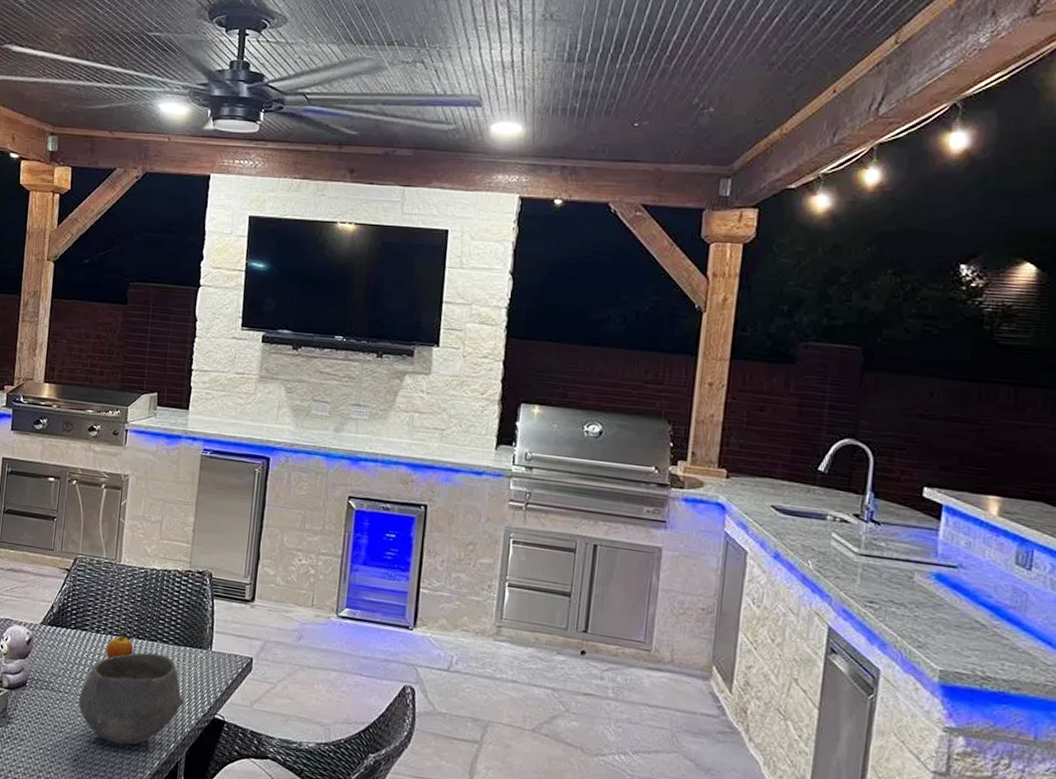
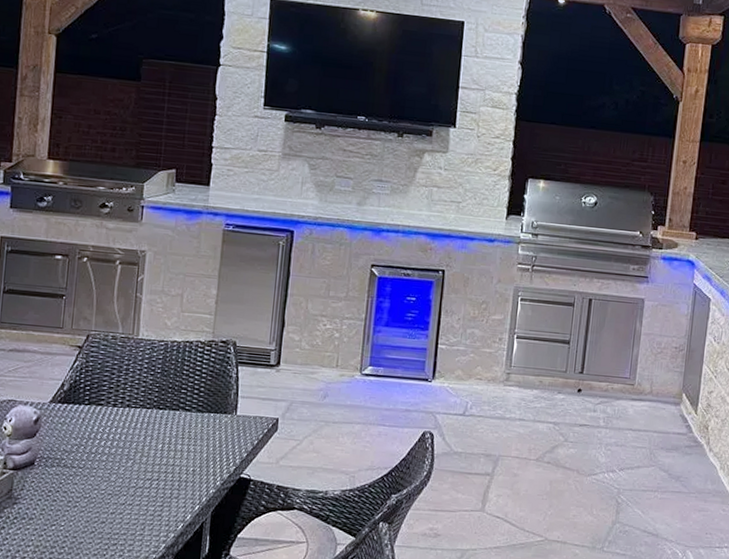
bowl: present [78,652,185,746] -> none [94,421,210,513]
fruit: present [106,628,134,659] -> none [124,401,155,431]

